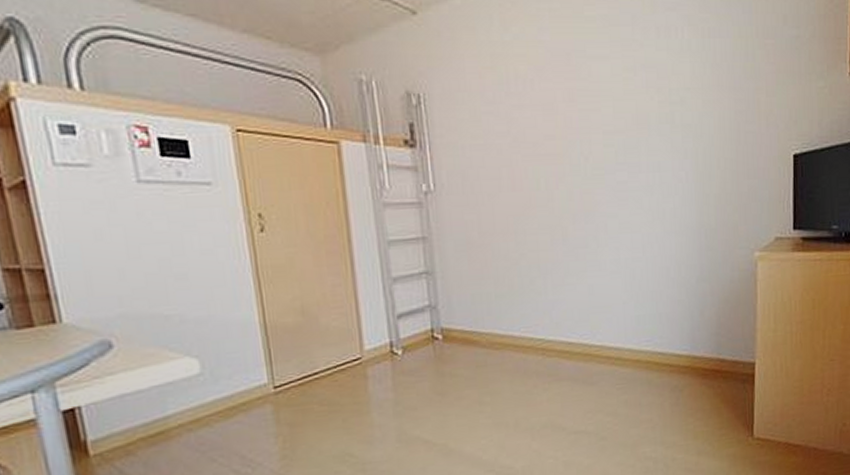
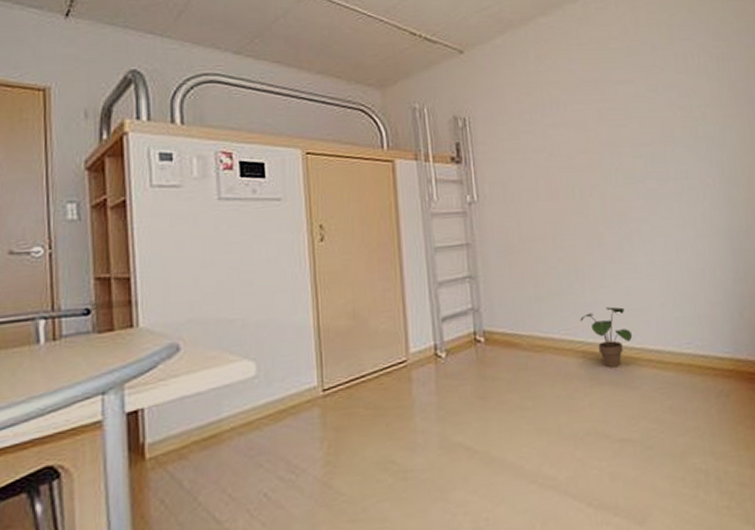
potted plant: none [541,304,594,365] -> present [580,306,633,368]

